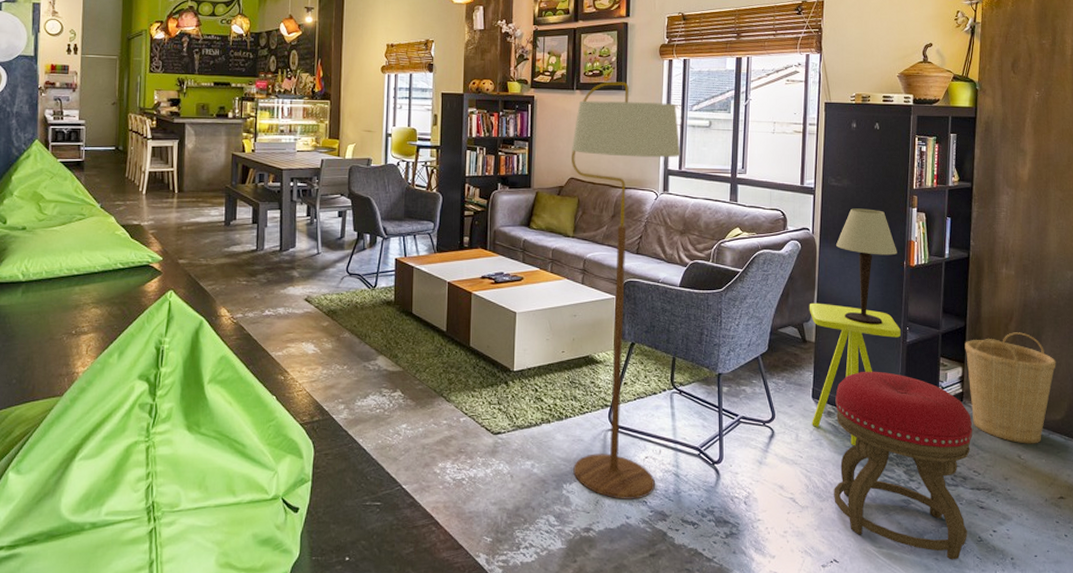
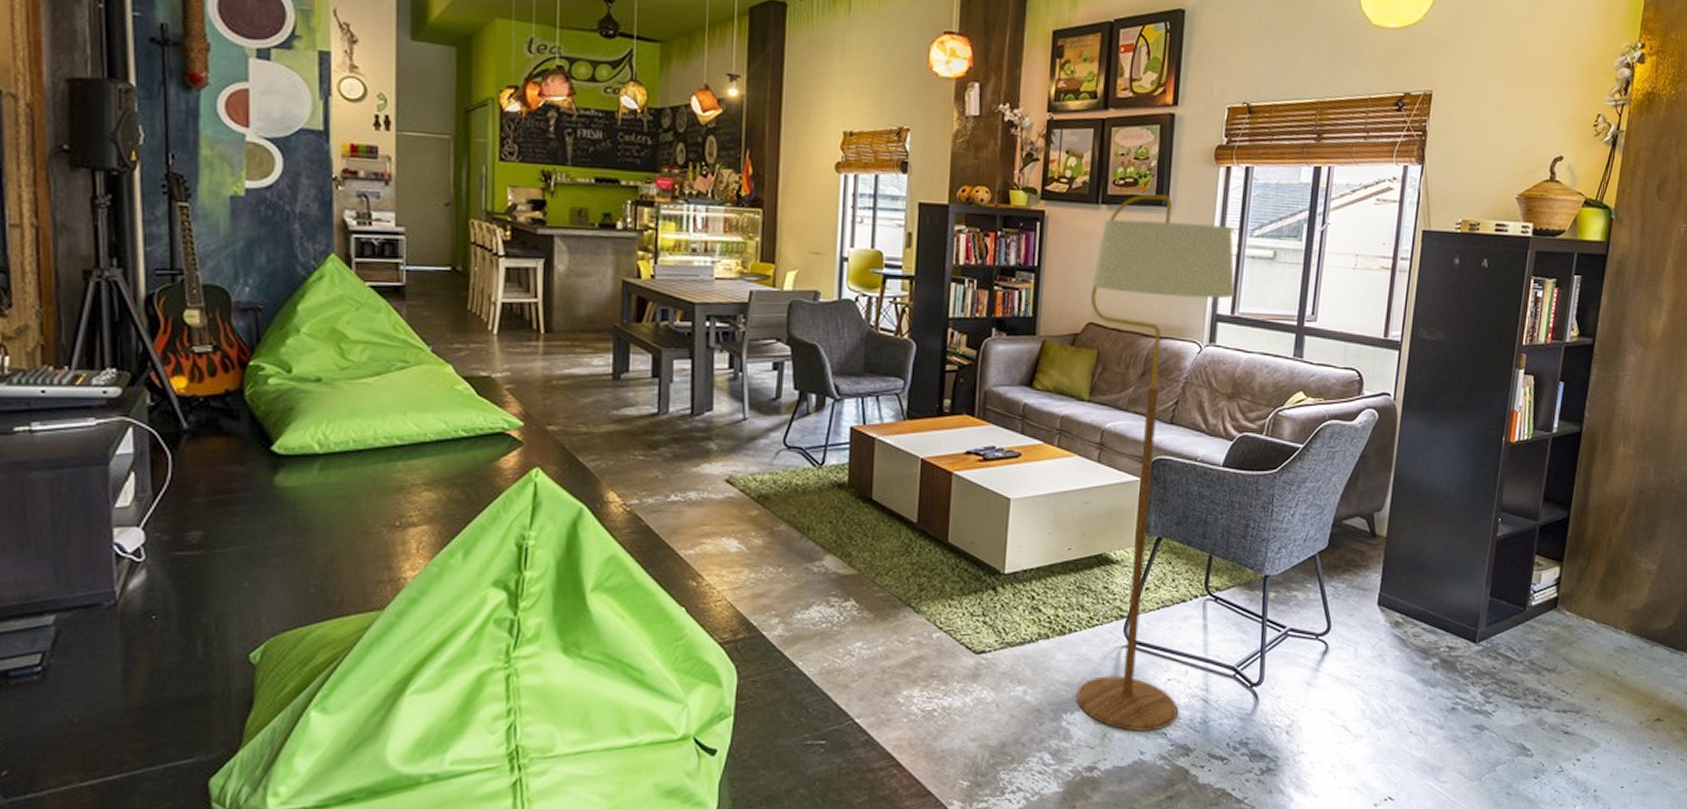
side table: present [809,302,901,446] -> none [1375,487,1491,663]
stool: present [834,371,973,560] -> none [1394,572,1565,794]
table lamp: present [836,208,897,325] -> none [1422,368,1496,515]
basket: present [965,332,1056,444] -> none [1565,524,1670,658]

